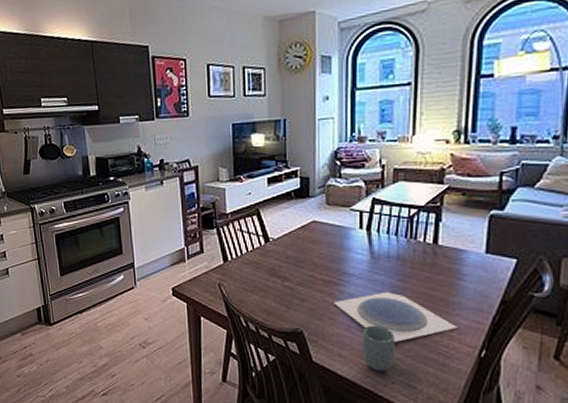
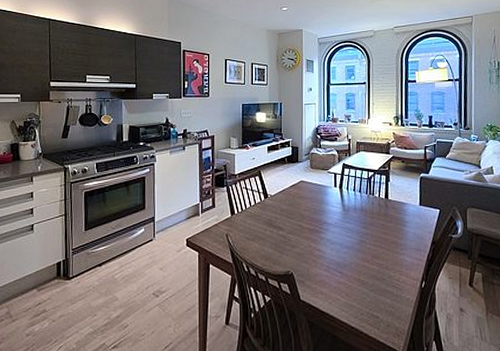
plate: present [333,291,458,342] -> none [316,237,405,279]
cup: present [362,325,395,372] -> none [338,265,362,305]

